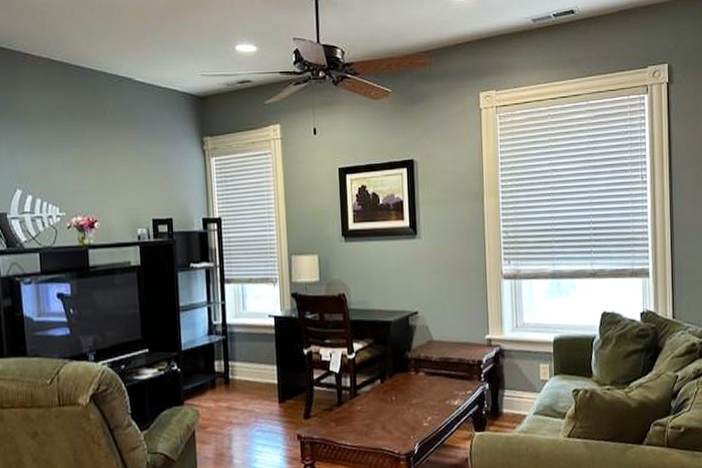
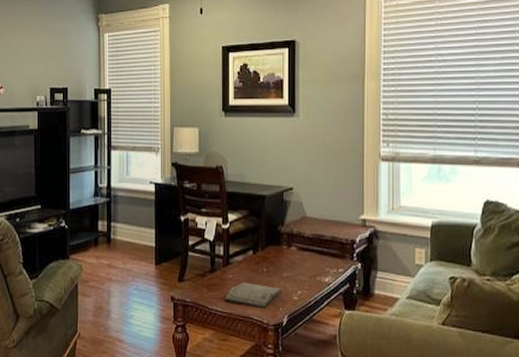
diary: none [353,412,412,439] -> present [224,282,282,309]

